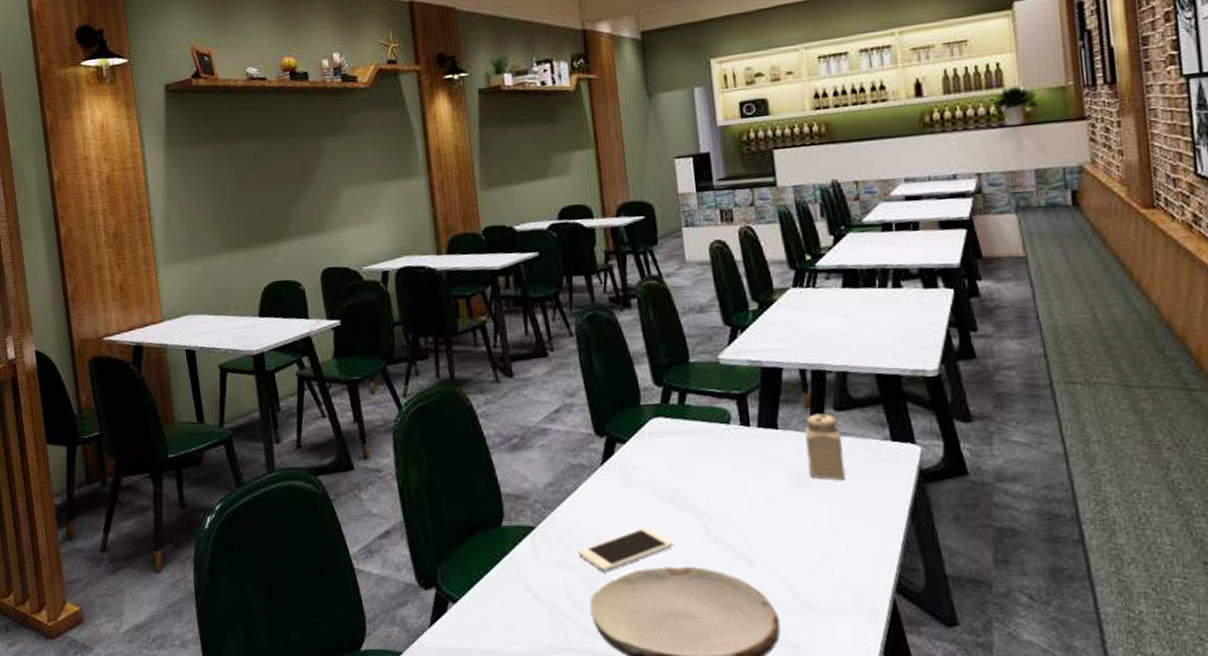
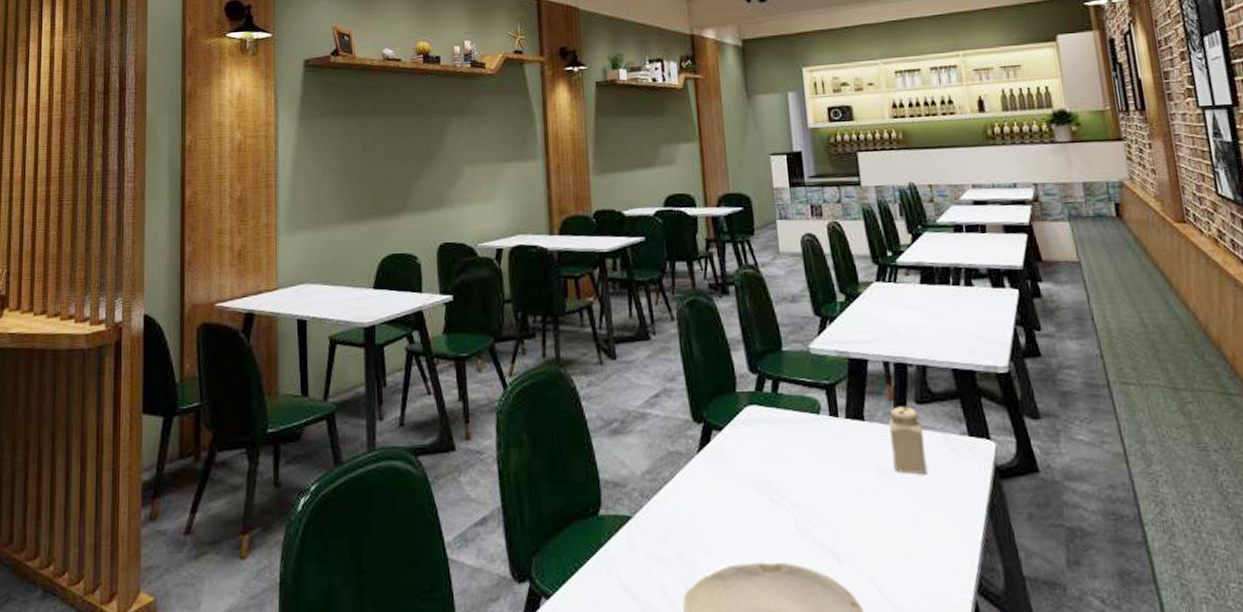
cell phone: present [578,527,675,572] -> none [673,519,767,567]

